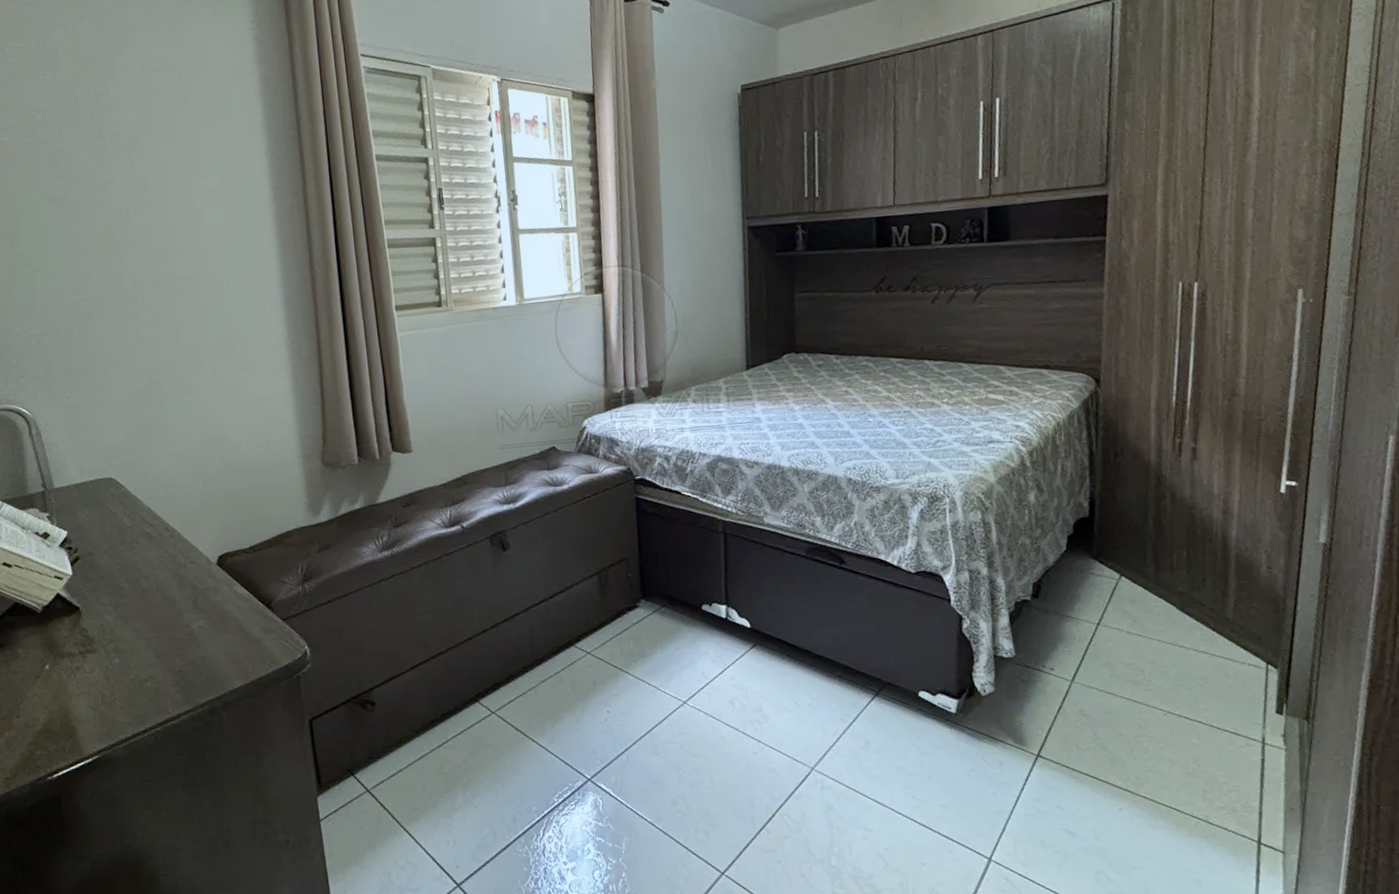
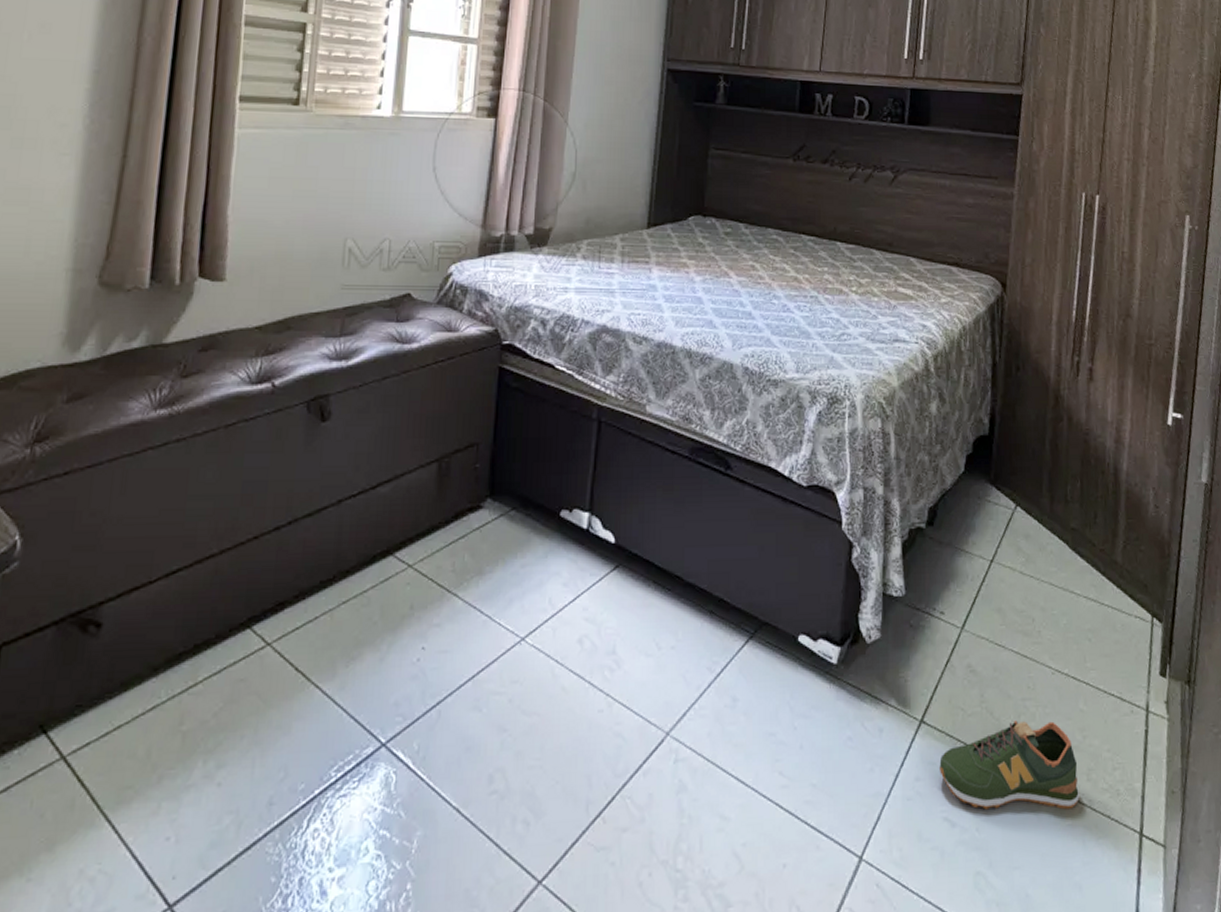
shoe: none [1057,753,1196,823] -> present [939,720,1079,810]

